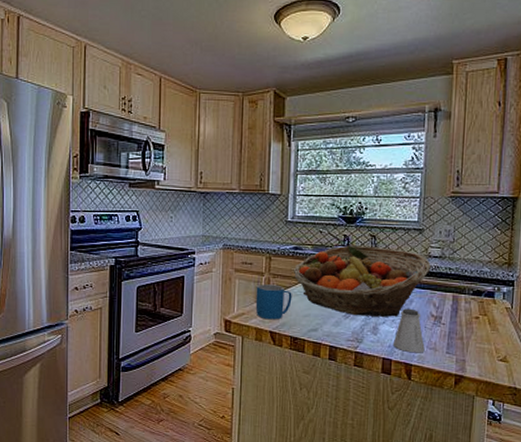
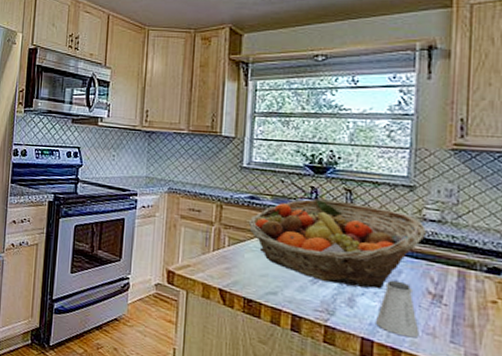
mug: present [255,284,292,320] -> none [203,234,247,277]

